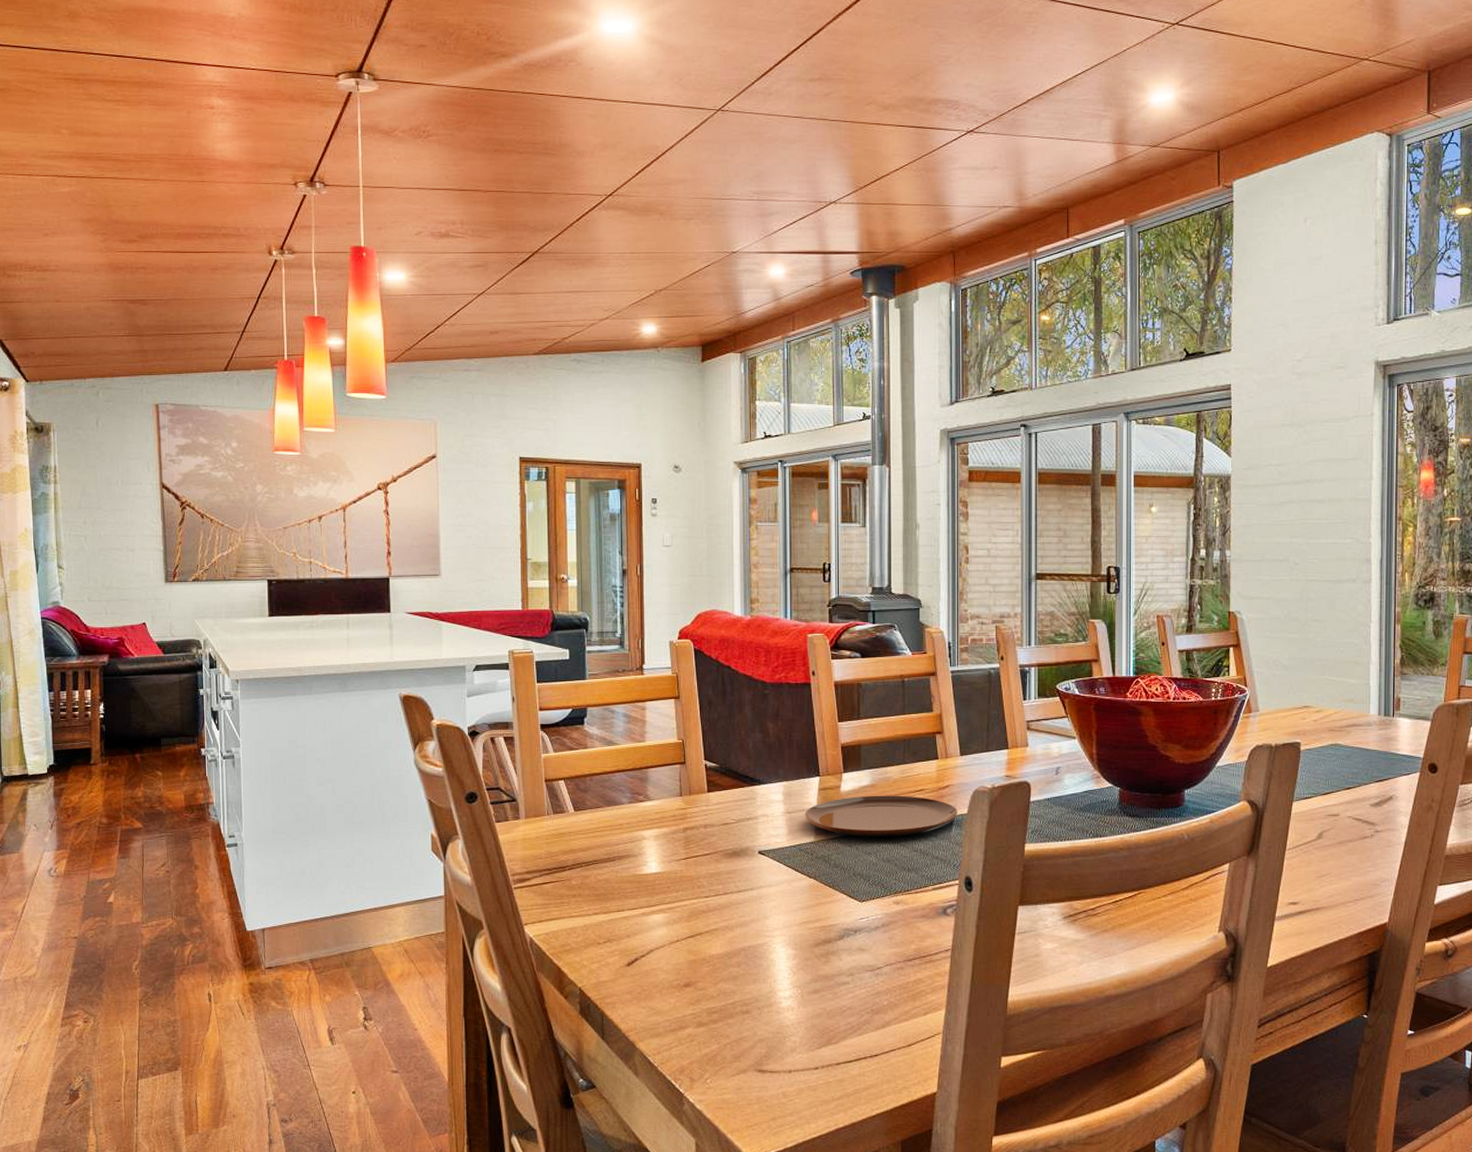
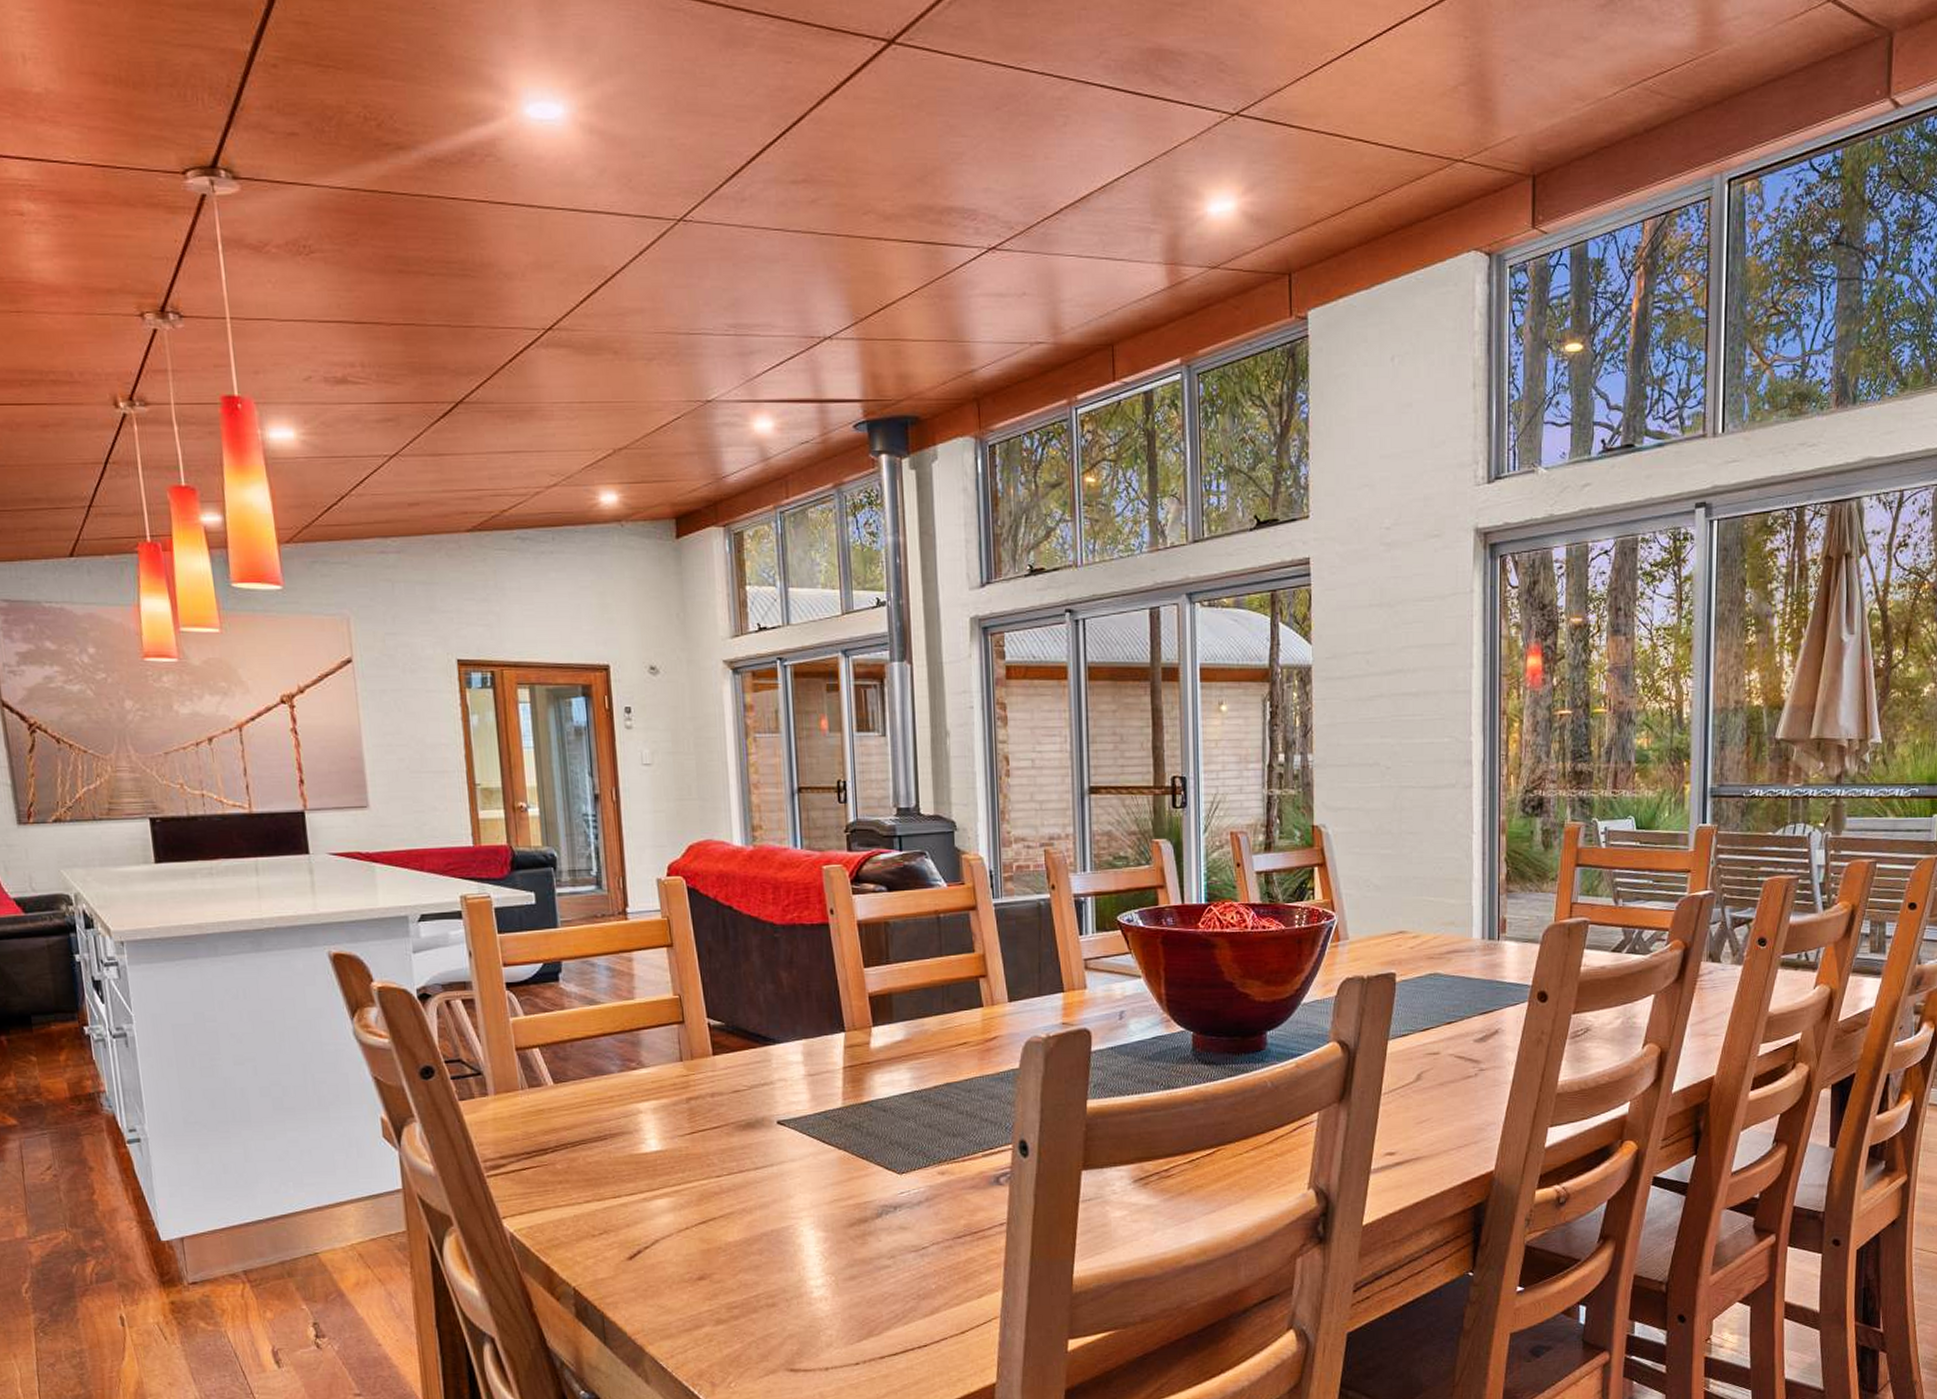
plate: present [805,795,958,837] -> none [829,1050,1009,1100]

